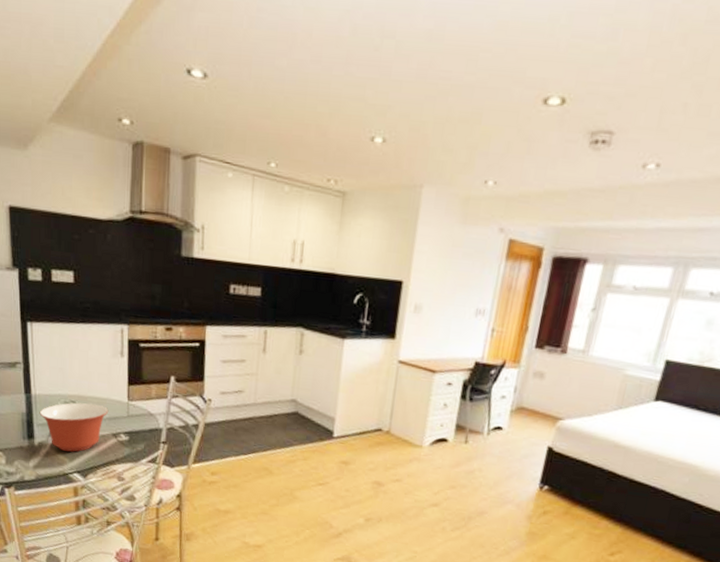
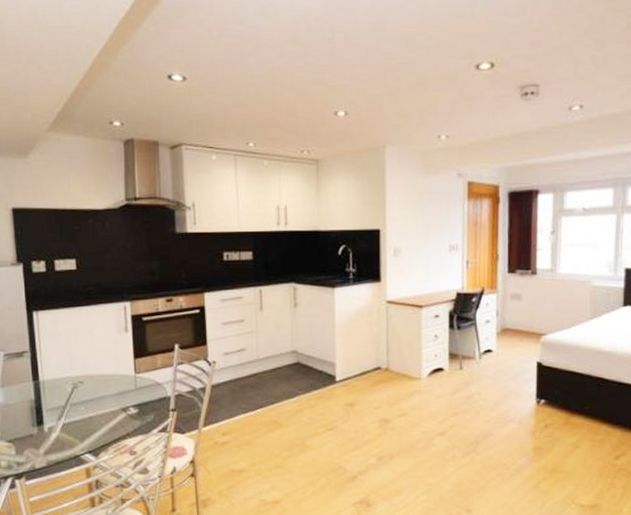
mixing bowl: present [39,402,109,452] -> none [48,381,117,432]

